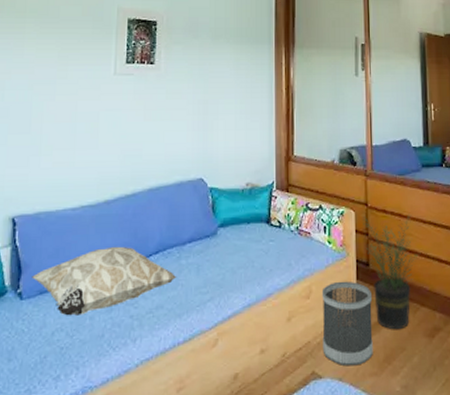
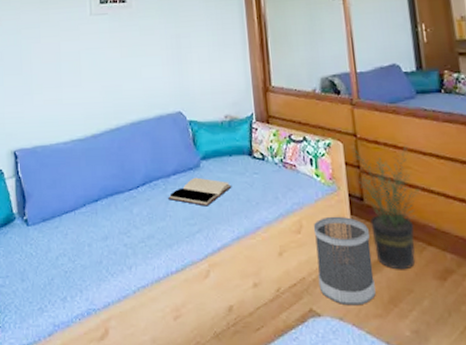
decorative pillow: present [32,246,177,316] -> none [35,178,165,242]
book: none [182,245,248,274] -> present [168,177,232,207]

